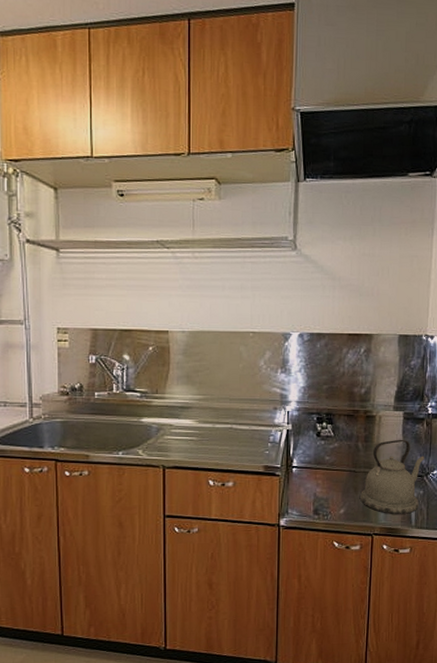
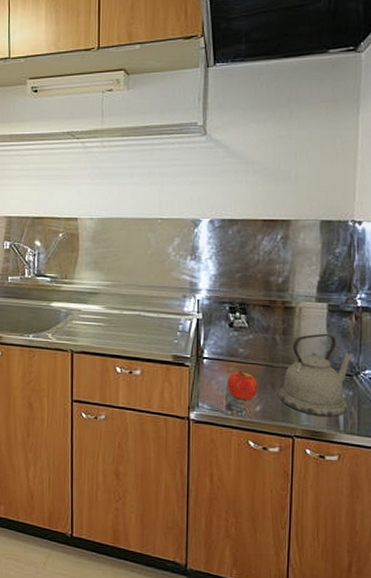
apple: none [314,478,342,505] -> present [227,371,257,400]

